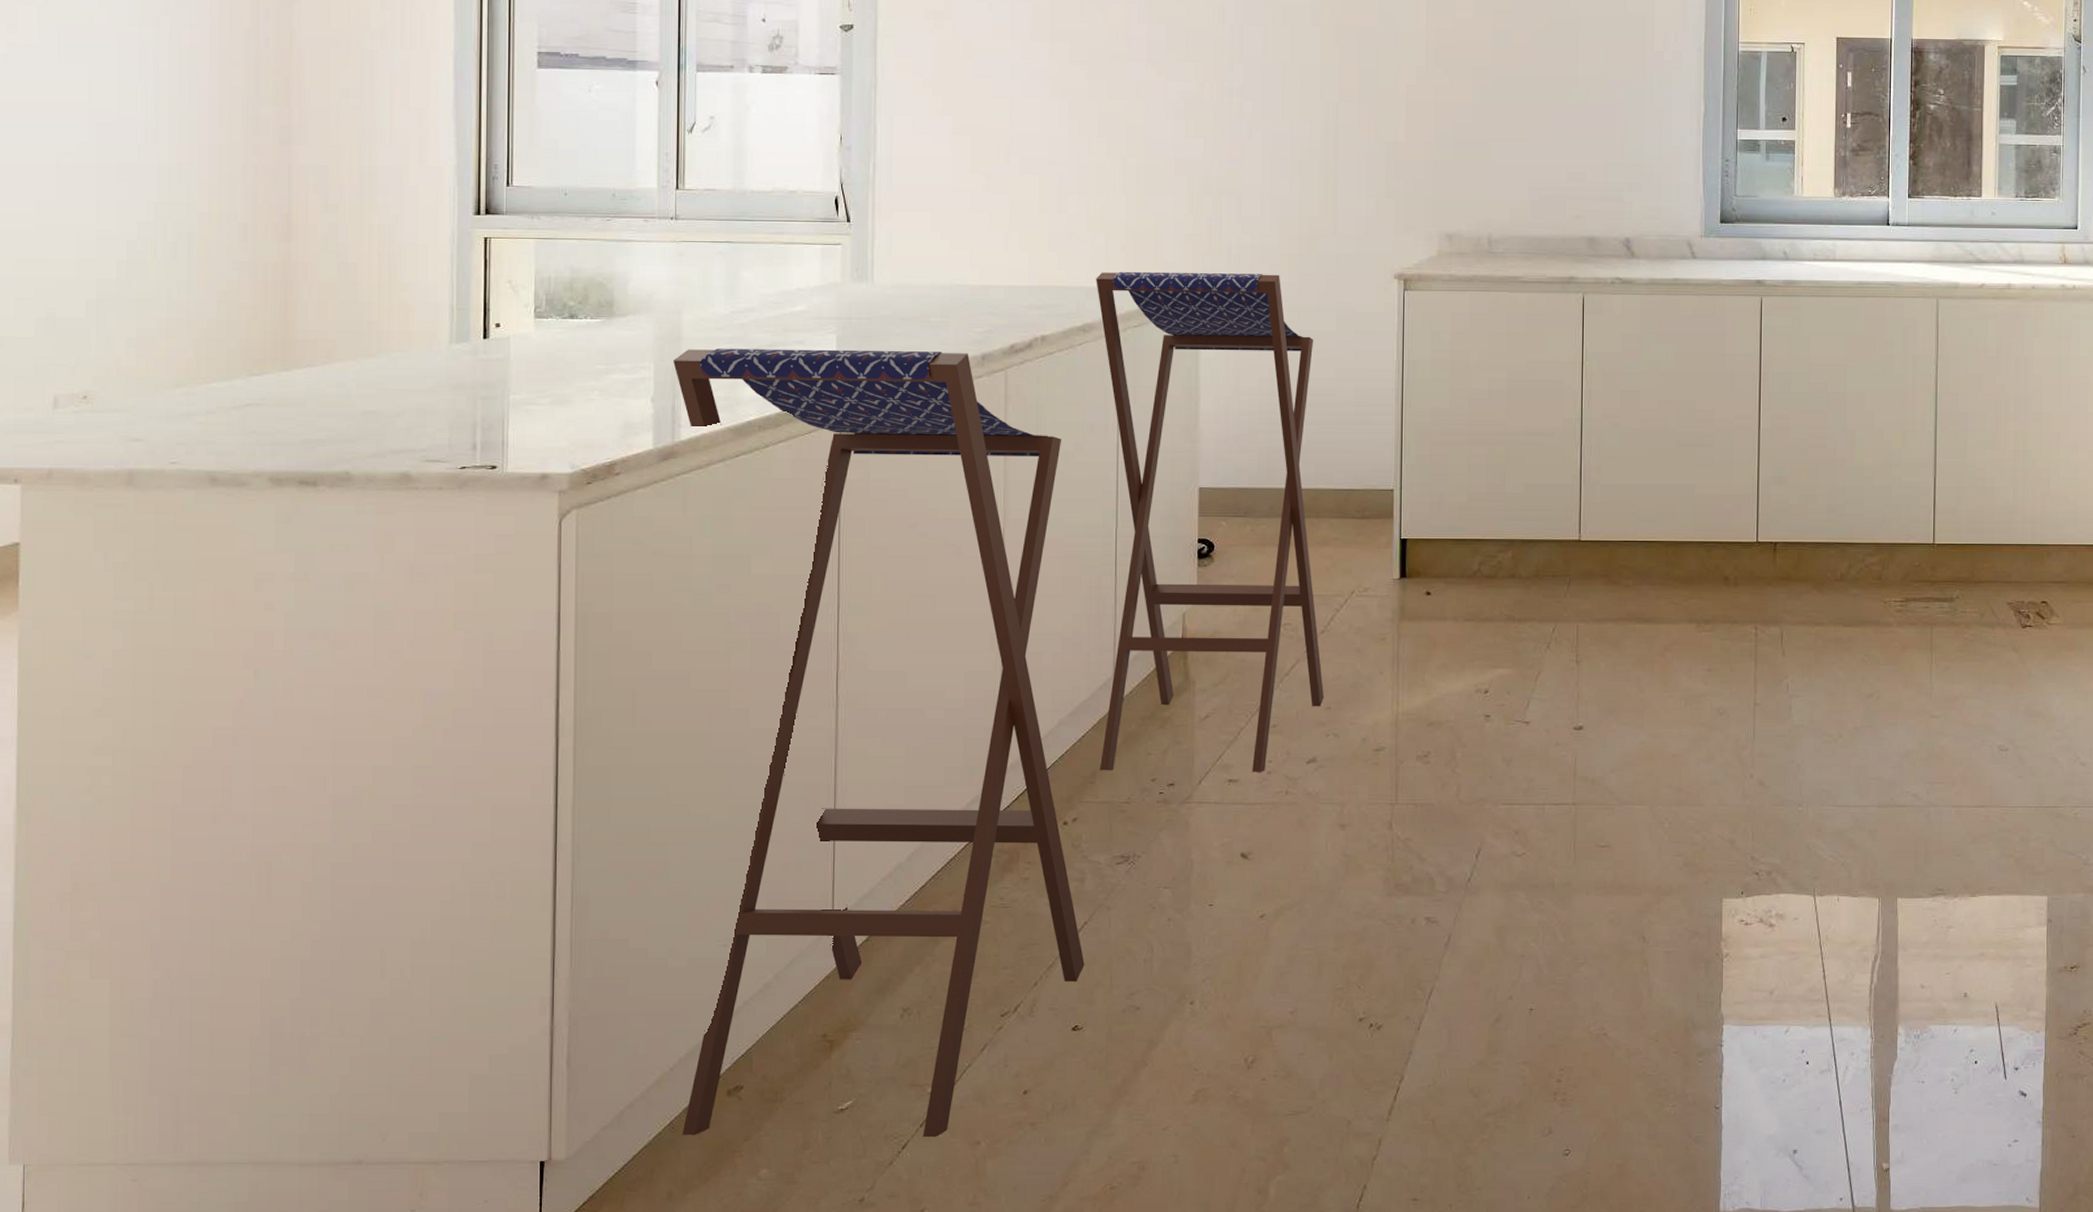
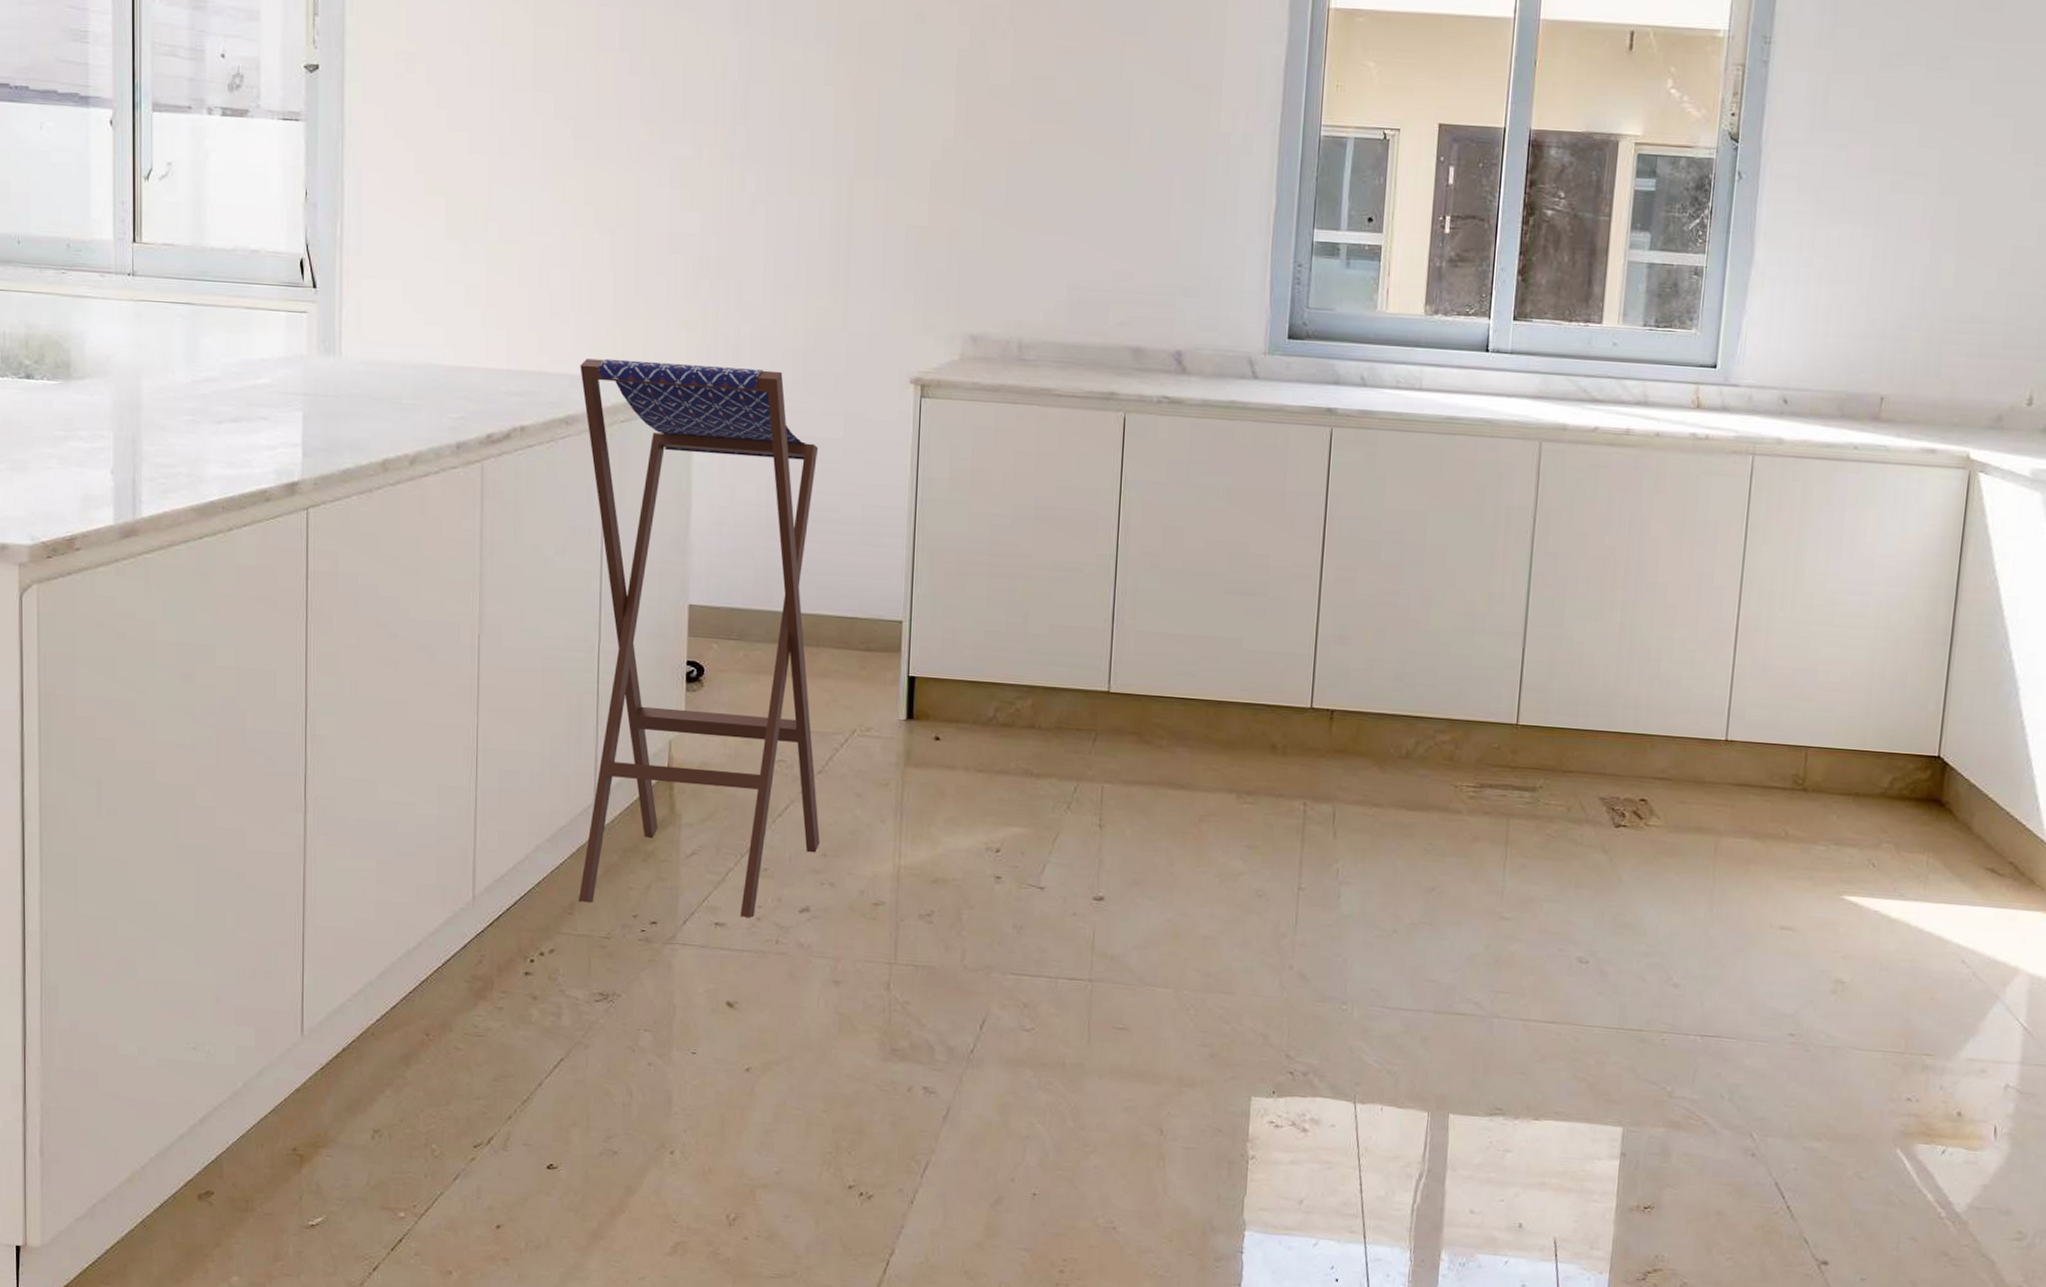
stool: present [673,348,1085,1138] -> none [133,419,561,1263]

